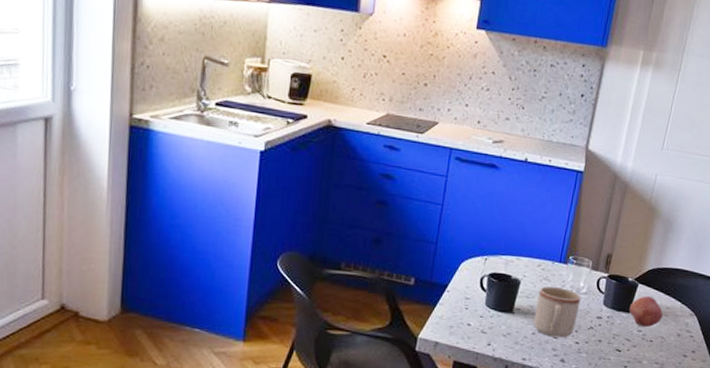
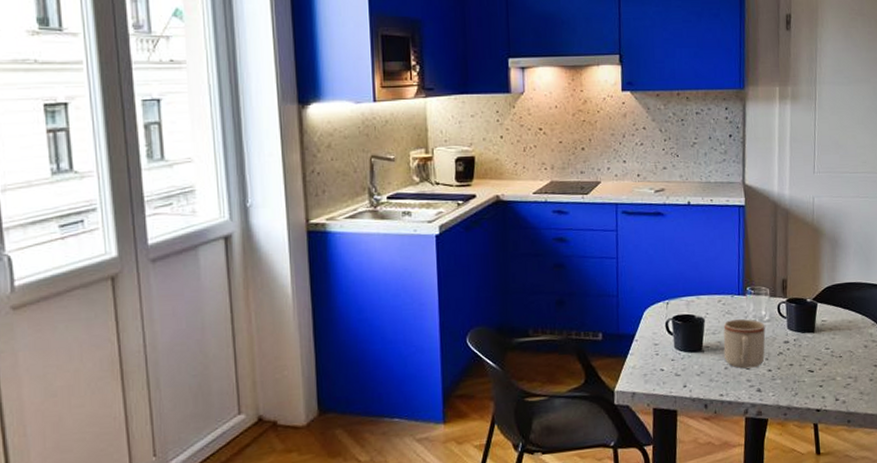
fruit: present [629,296,663,328] -> none [813,313,846,345]

